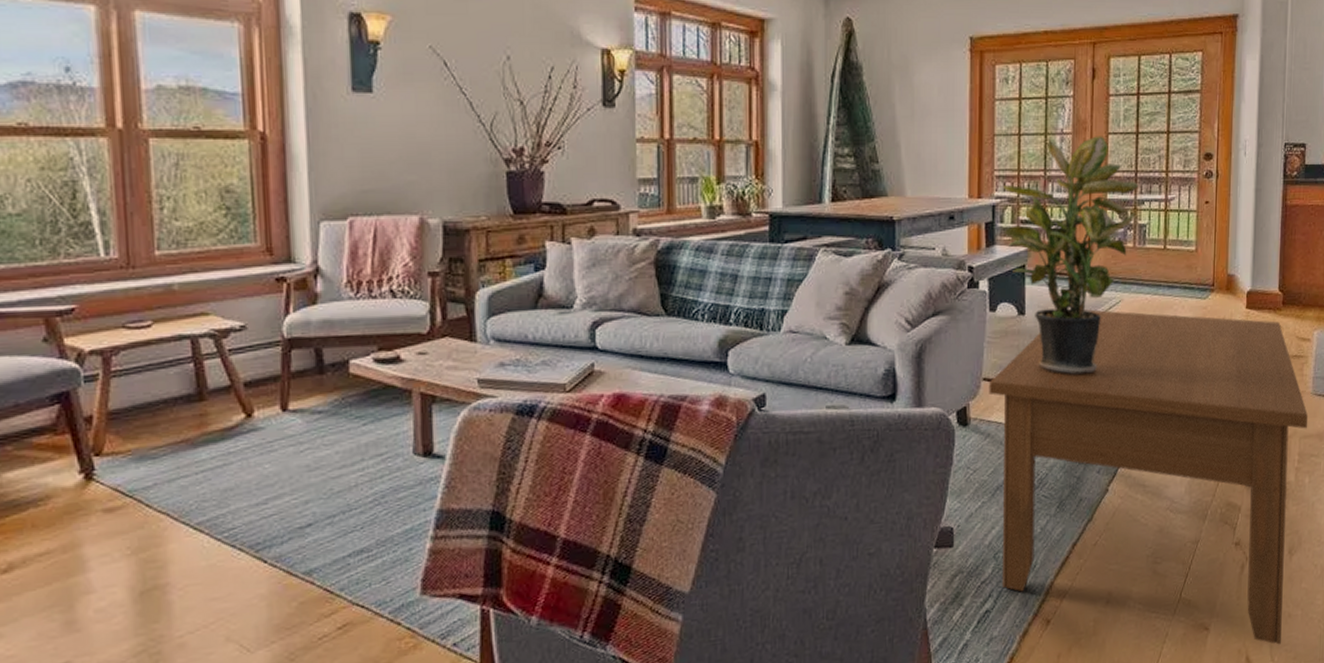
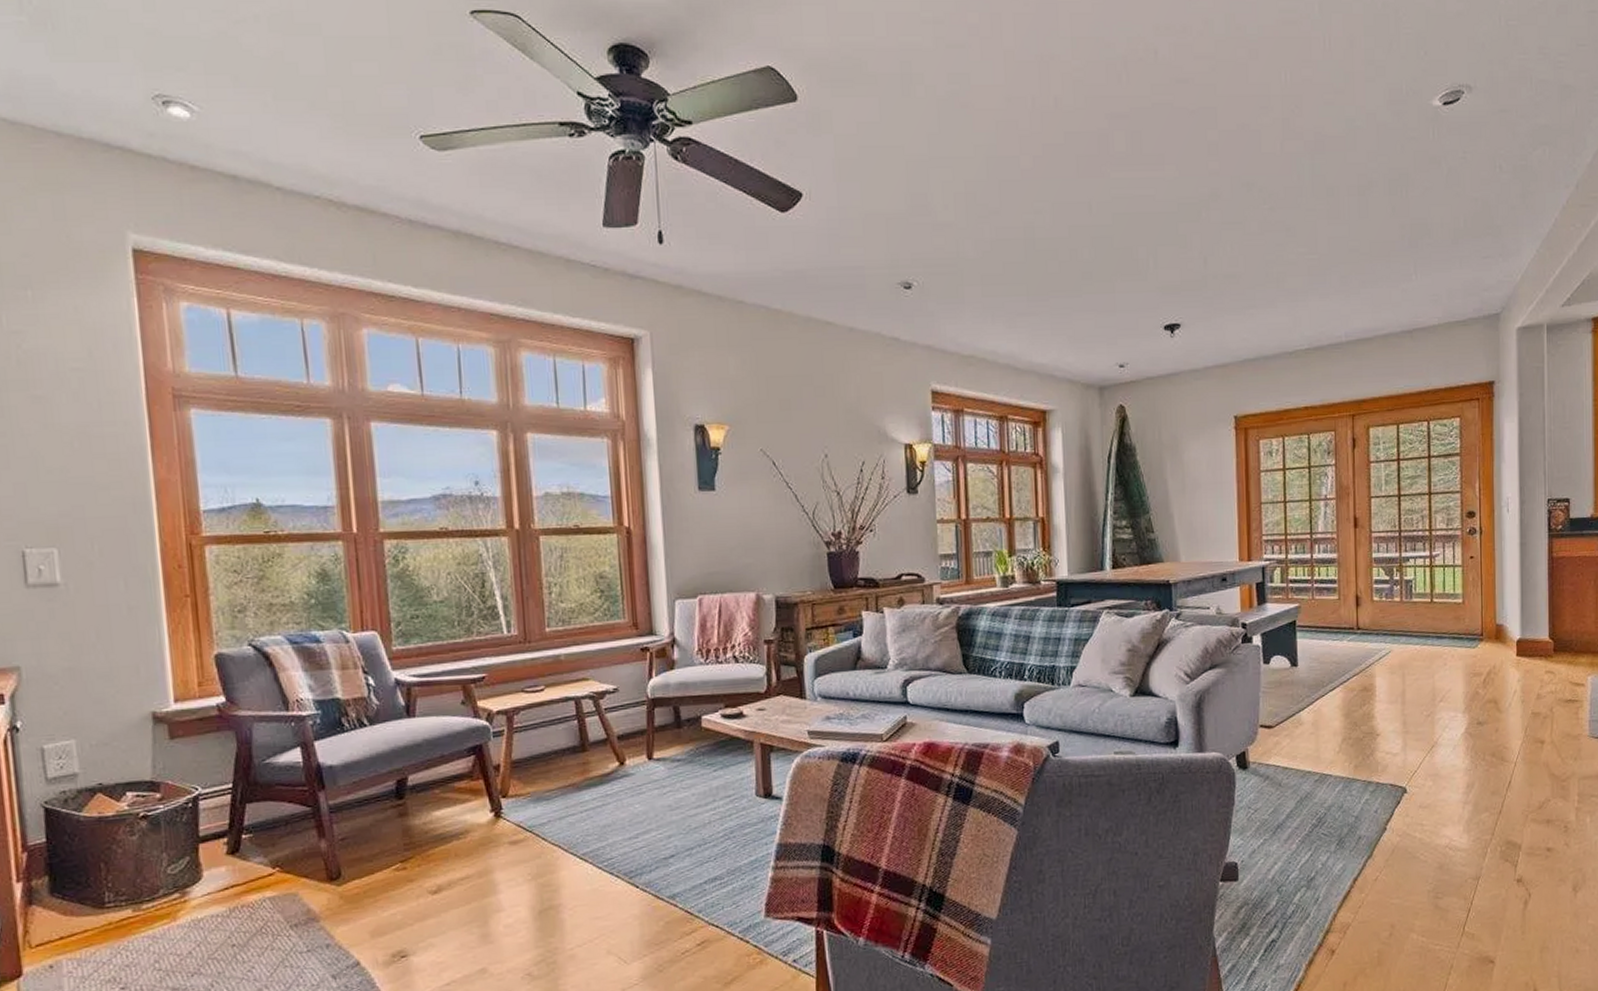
coffee table: present [989,309,1309,645] -> none [1265,660,1587,979]
potted plant: present [1003,136,1140,375] -> none [1271,500,1404,722]

